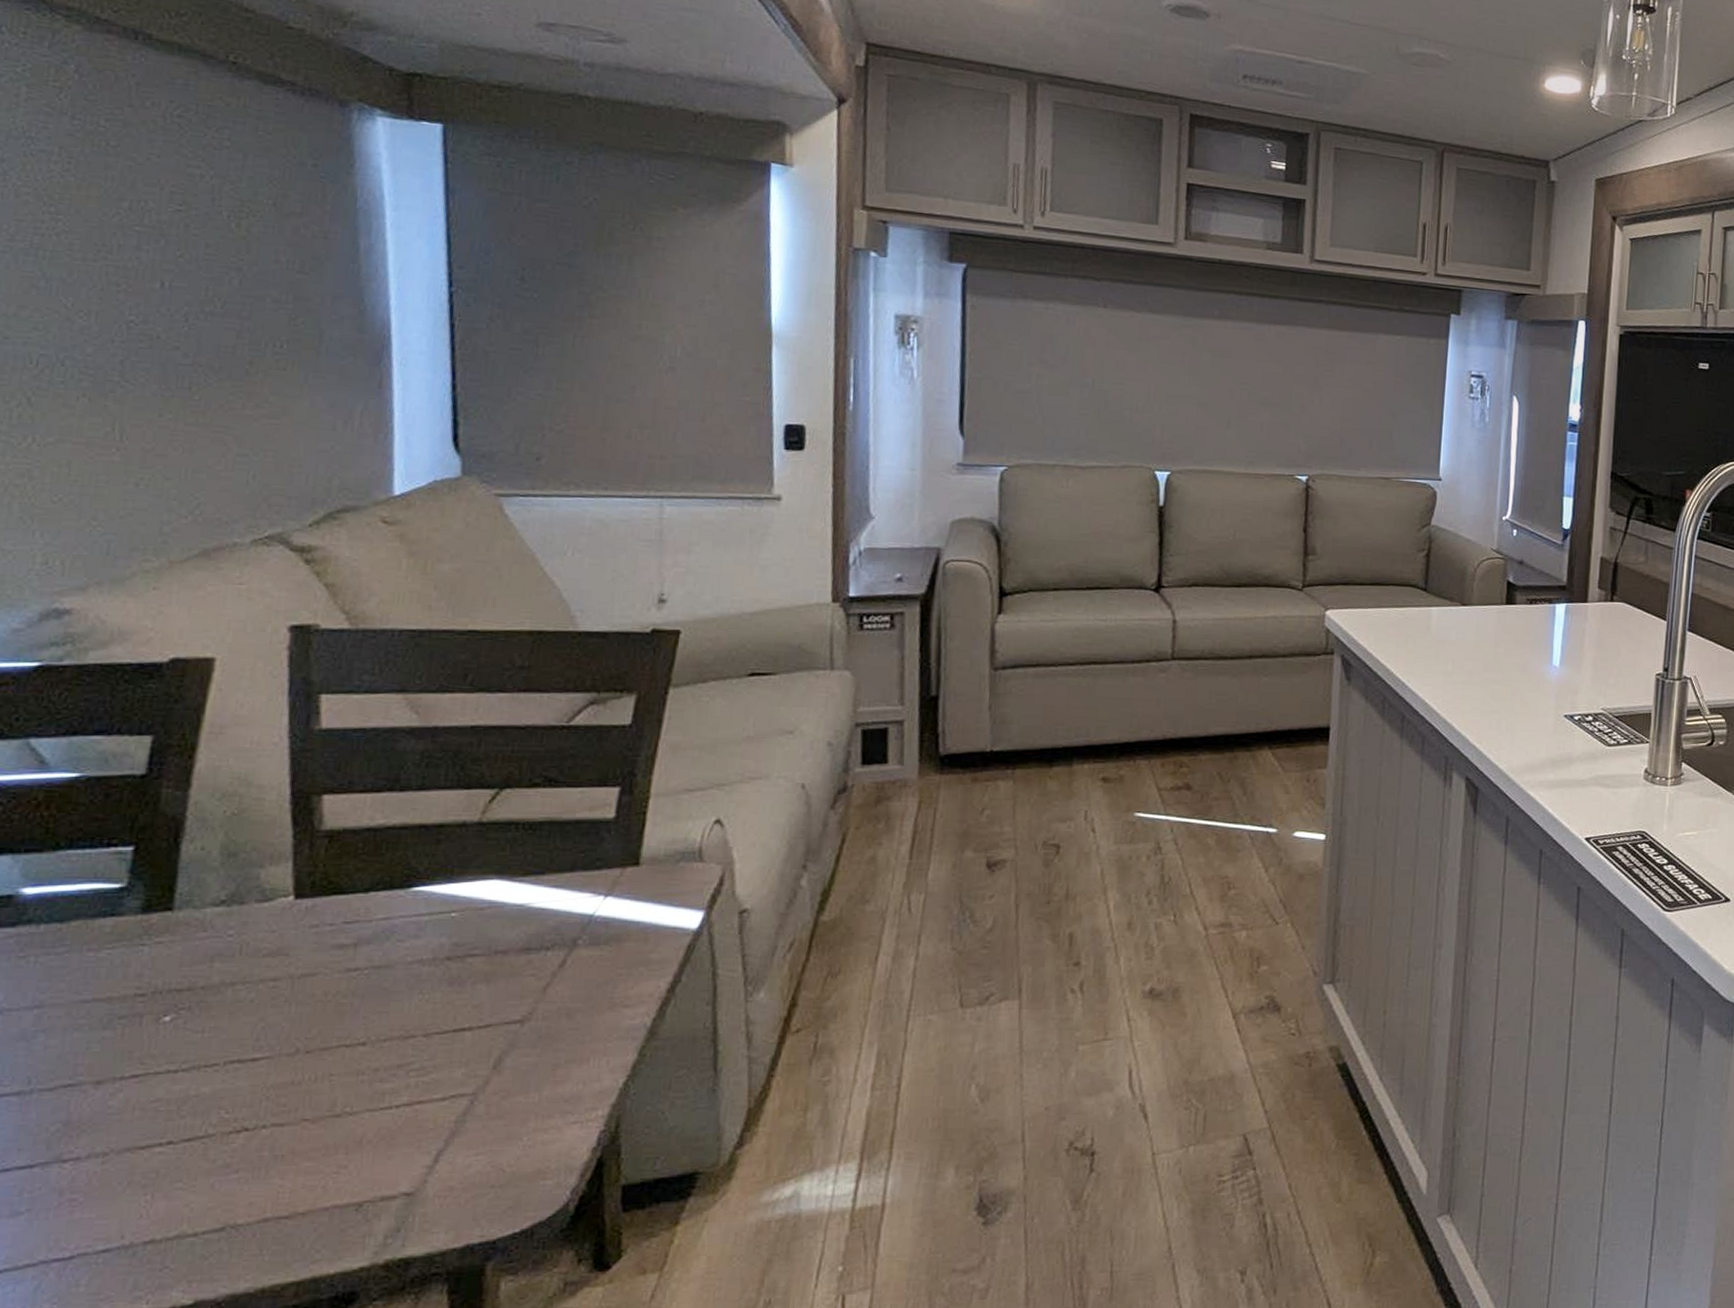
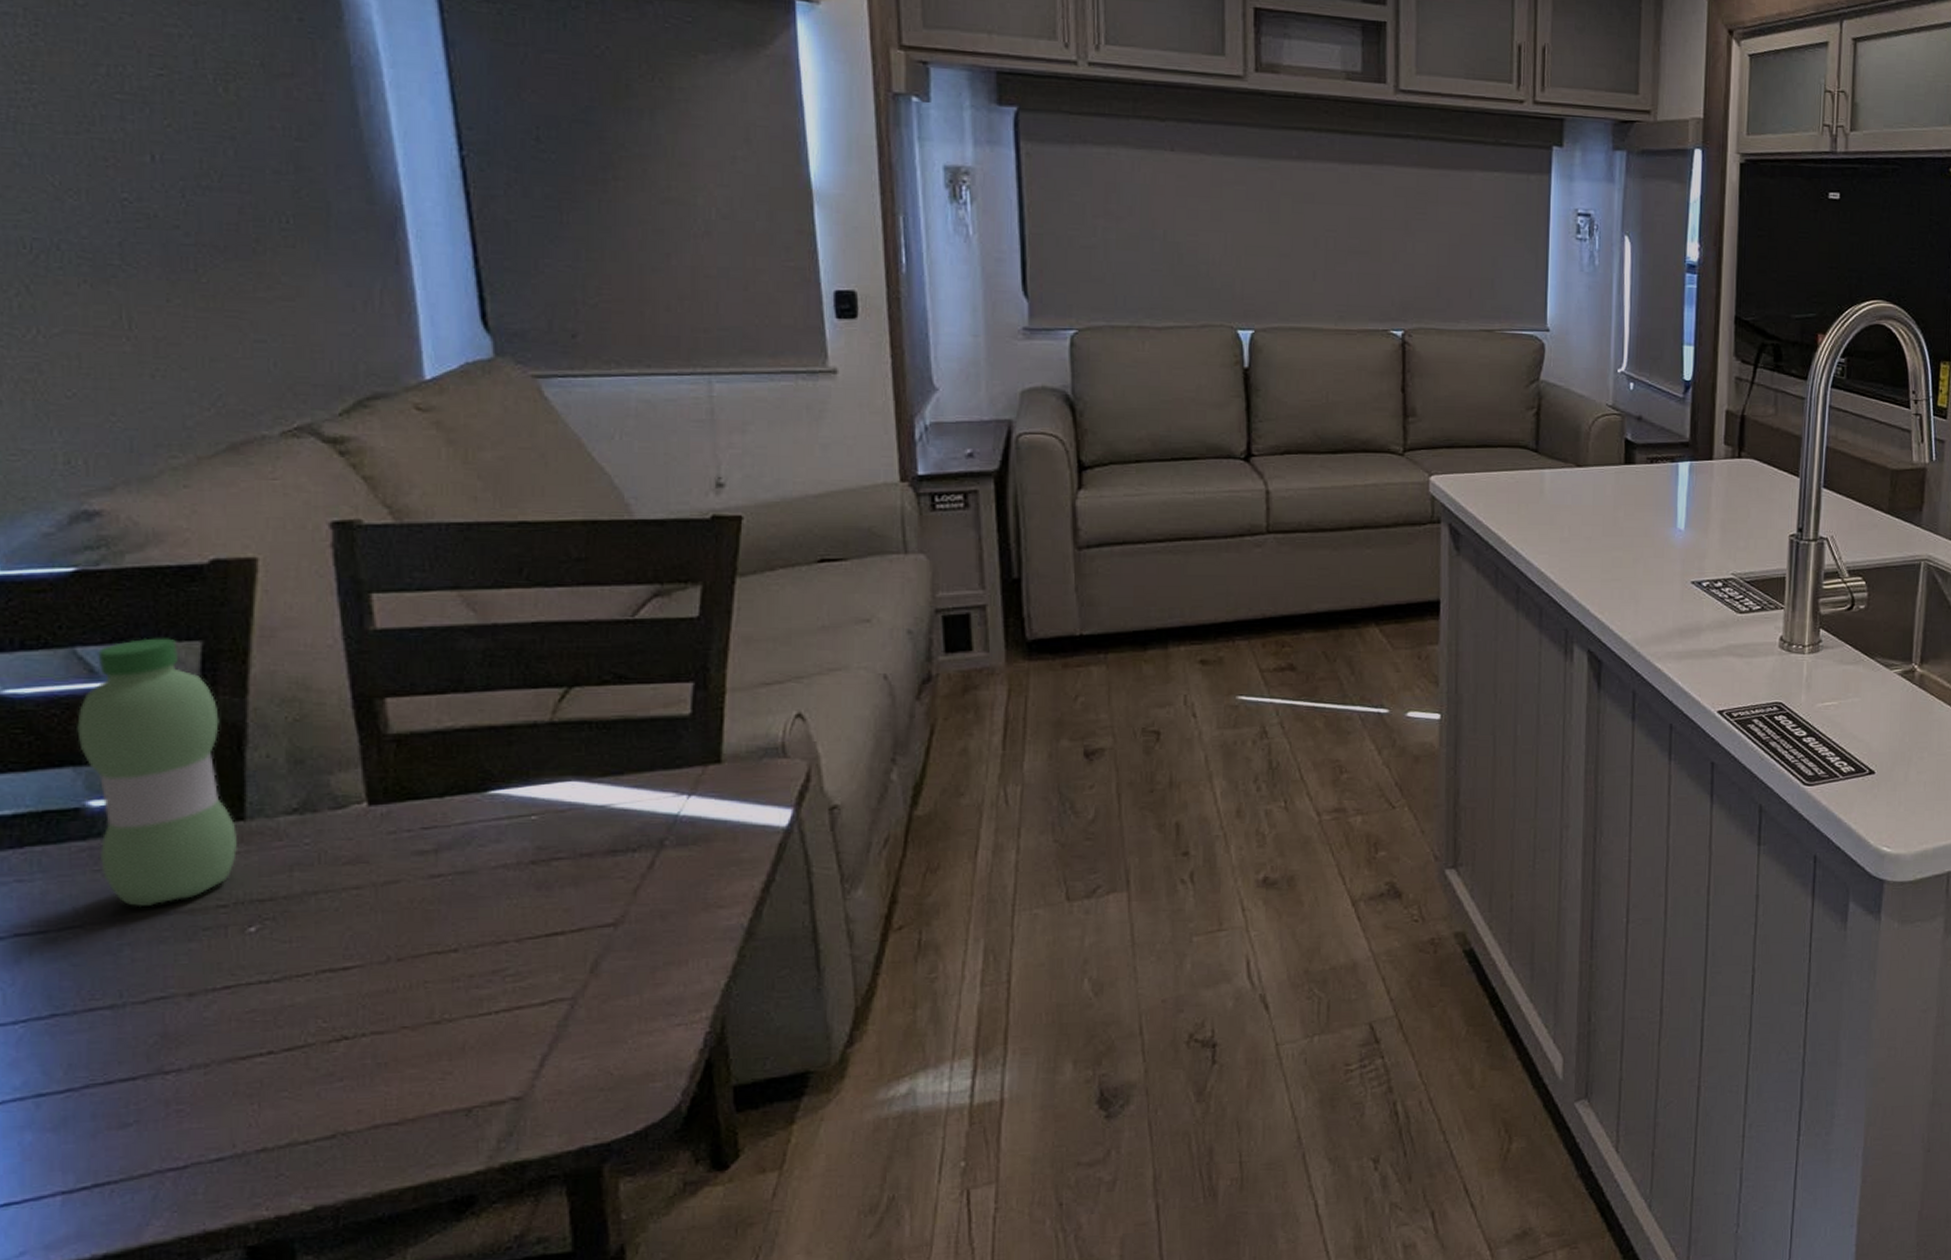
water bottle: none [20,731,164,995] -> present [77,638,239,908]

